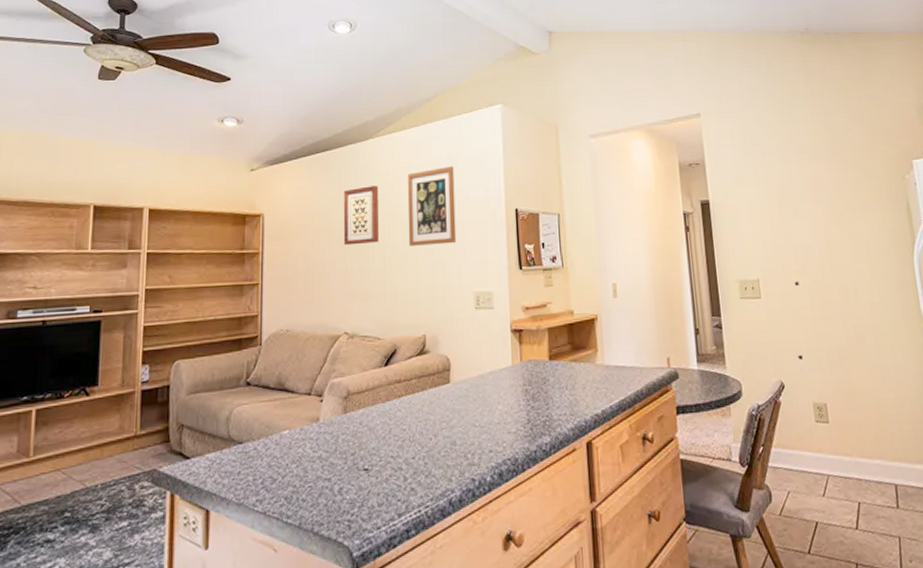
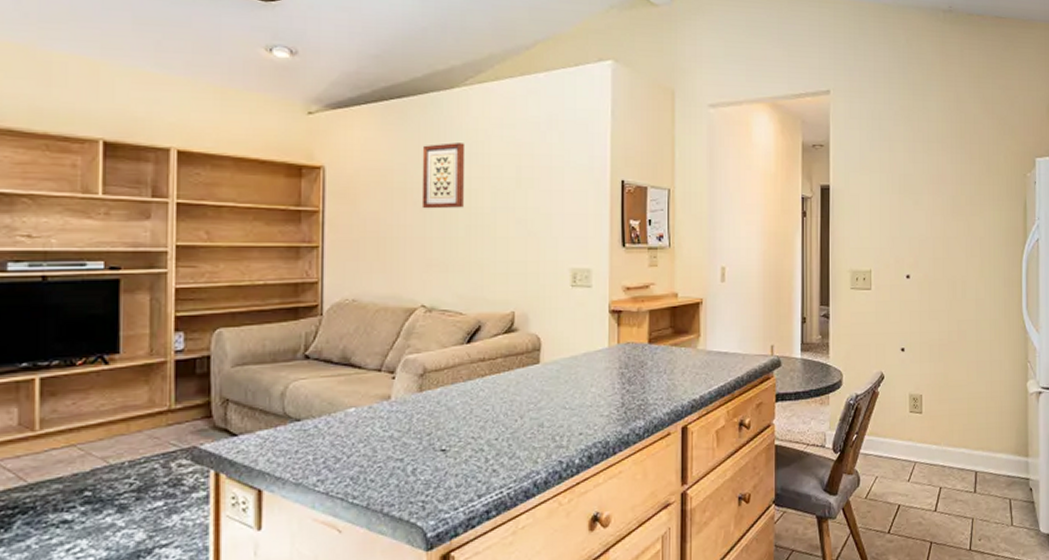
wall art: present [407,166,457,246] -> none [498,126,554,214]

